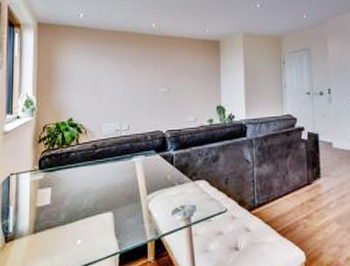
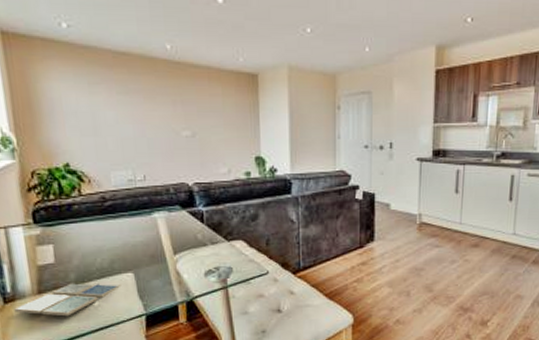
drink coaster: none [12,221,101,255] -> present [14,282,121,317]

